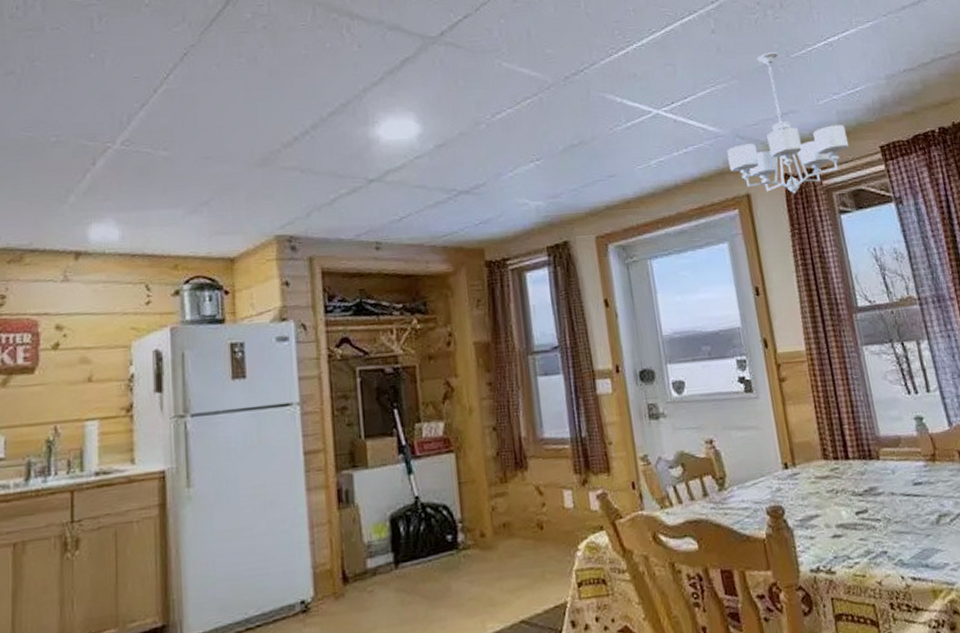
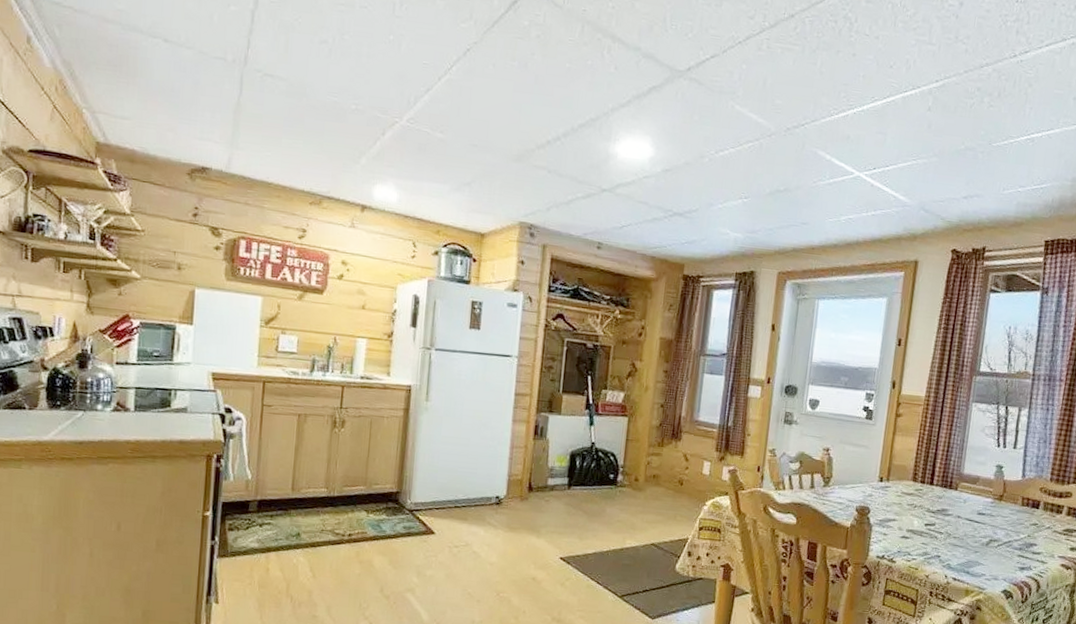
chandelier: present [727,52,850,194] -> none [907,137,1020,268]

